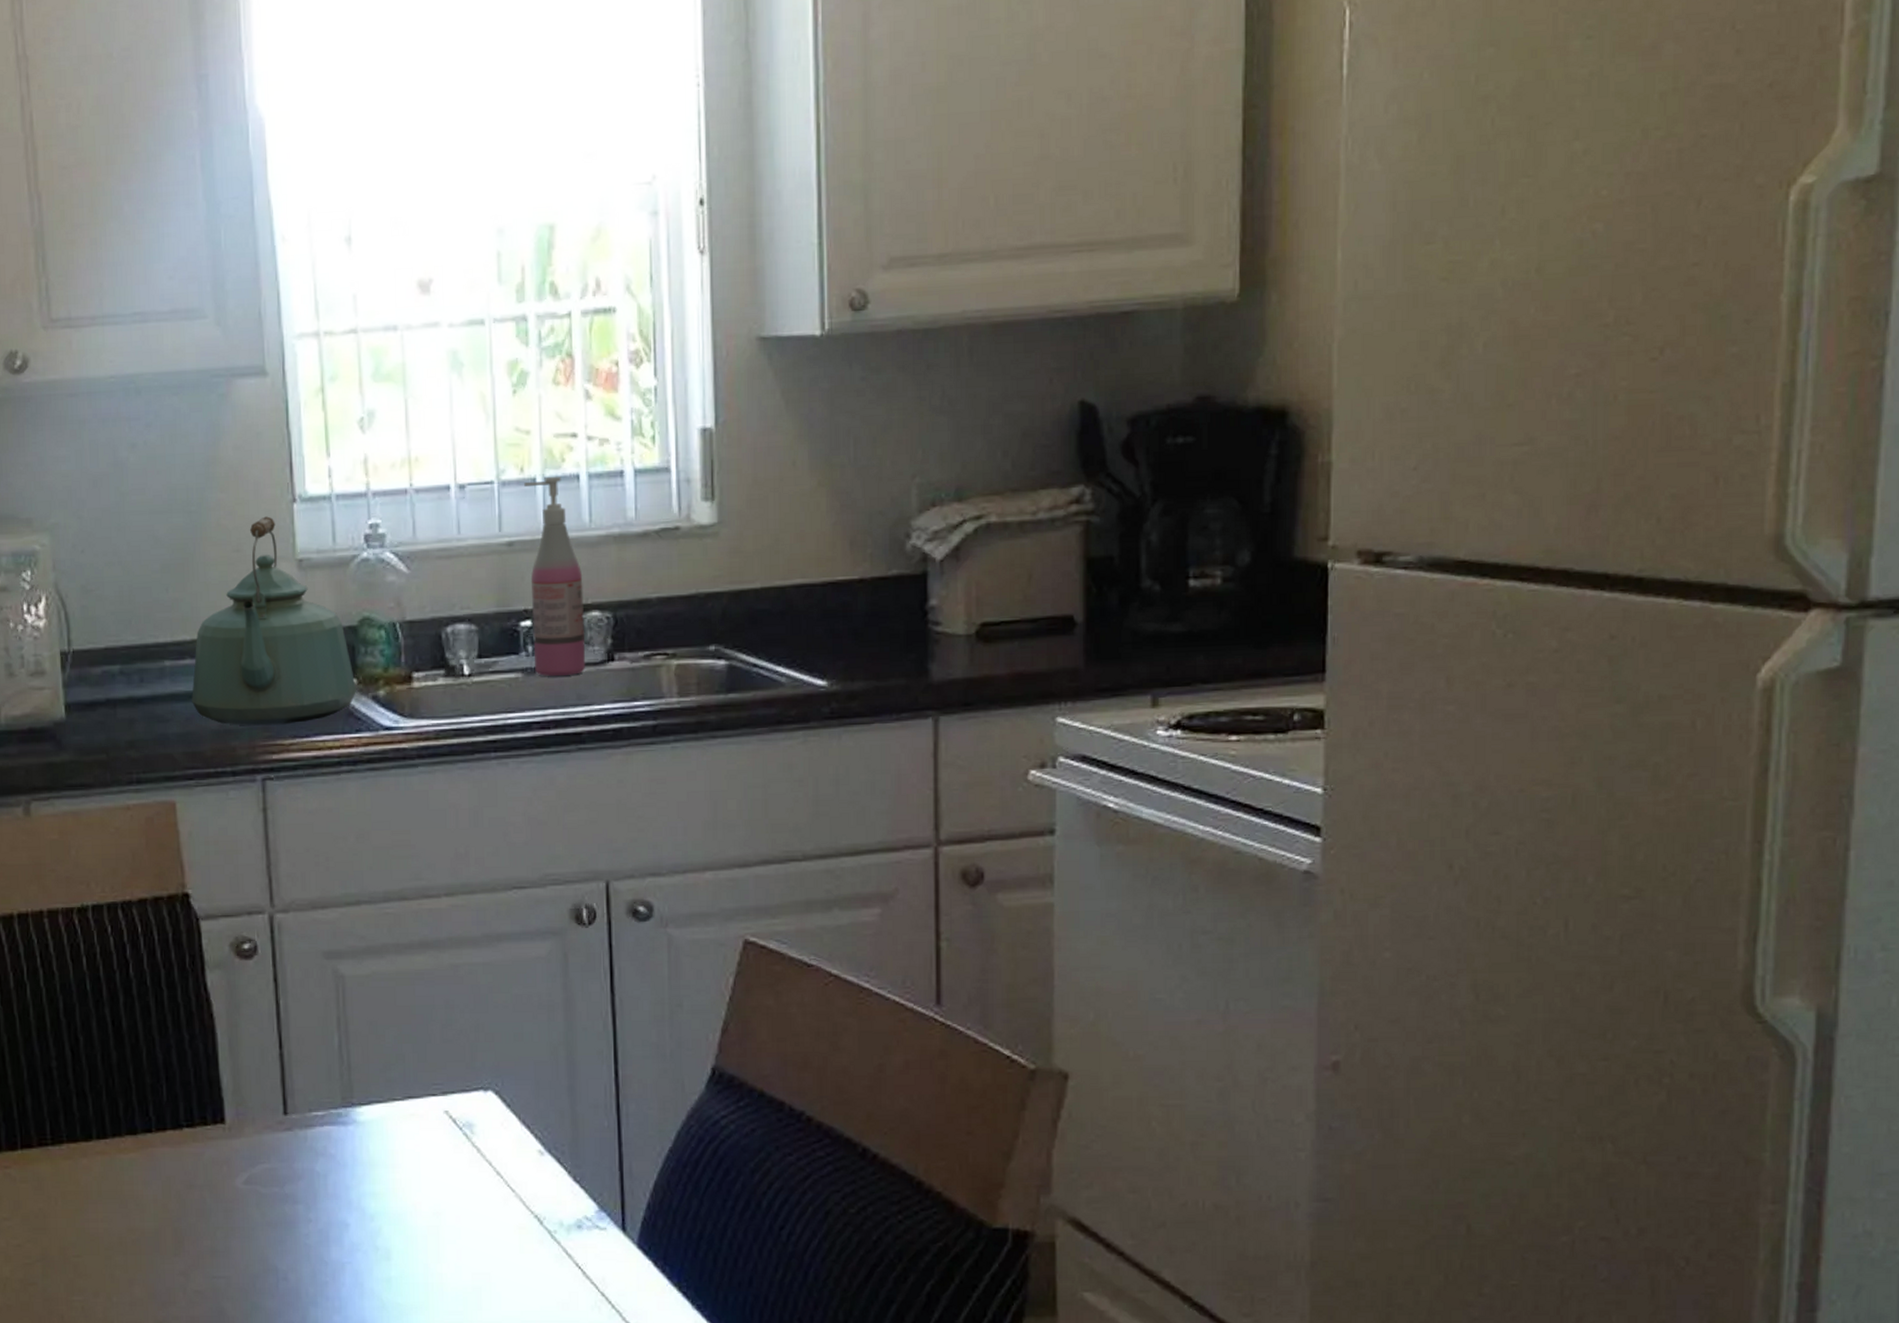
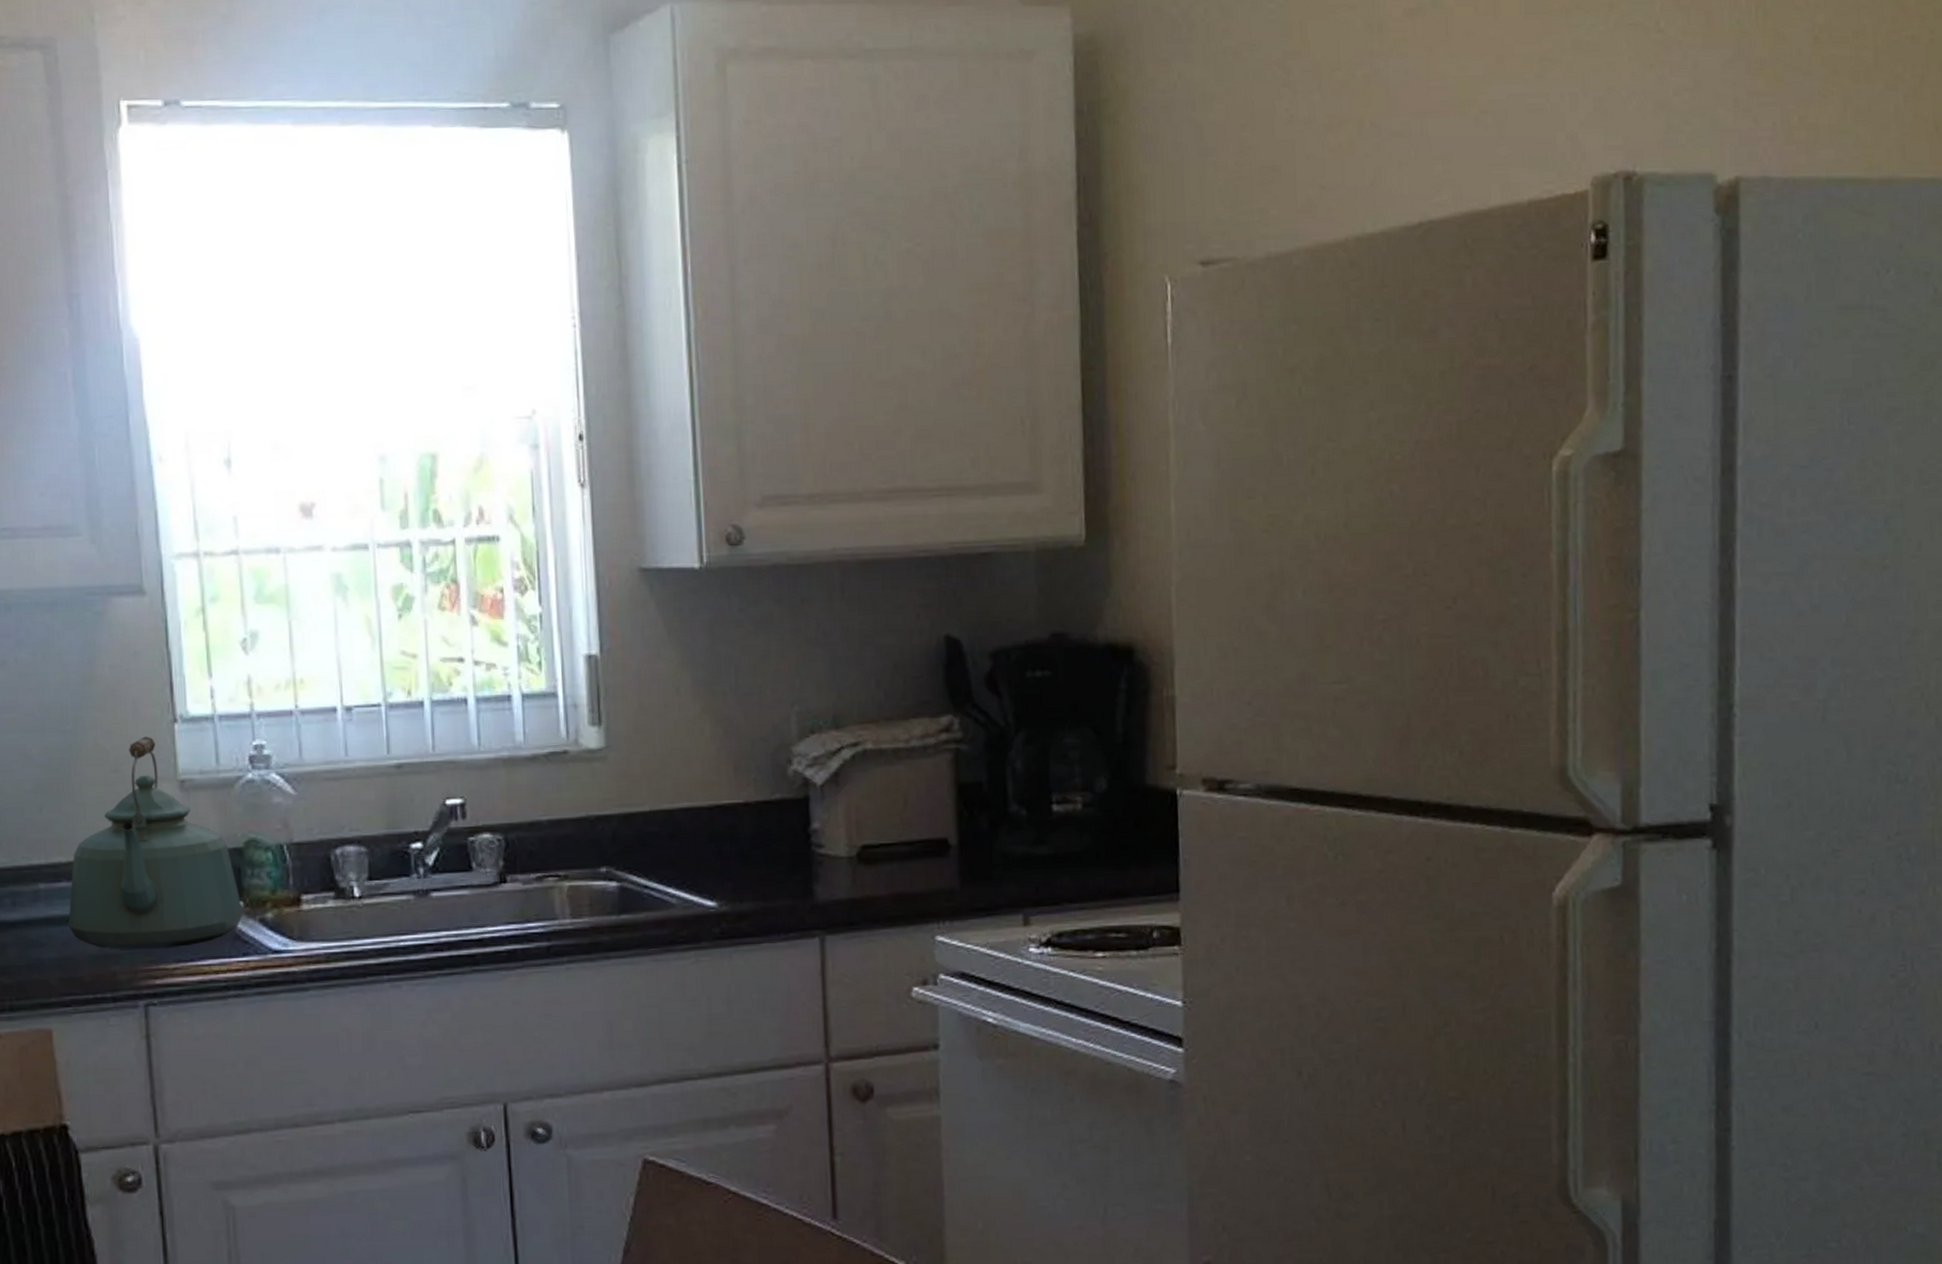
soap dispenser: present [523,476,586,676] -> none [411,699,478,898]

